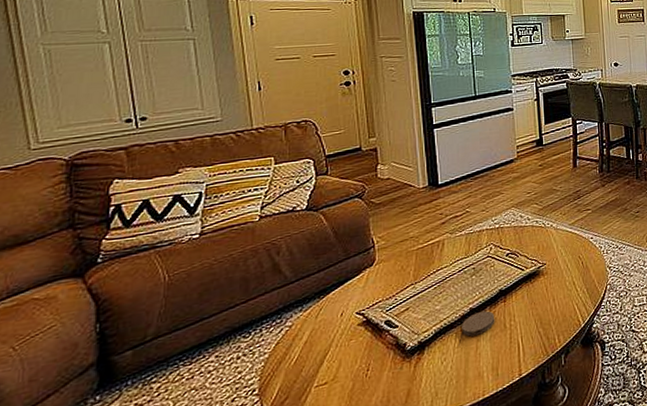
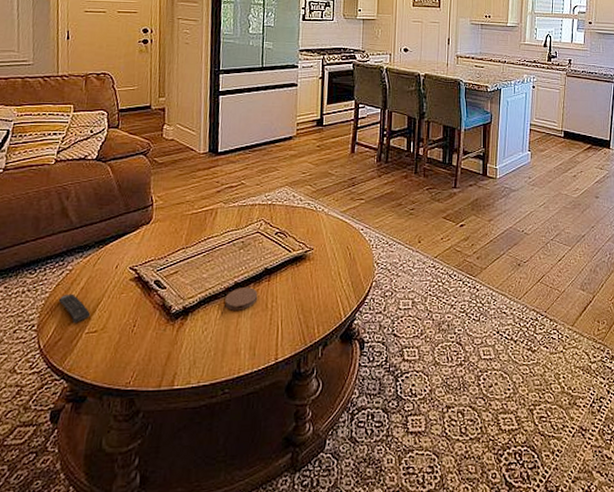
remote control: none [279,349,318,379] -> present [58,293,91,323]

